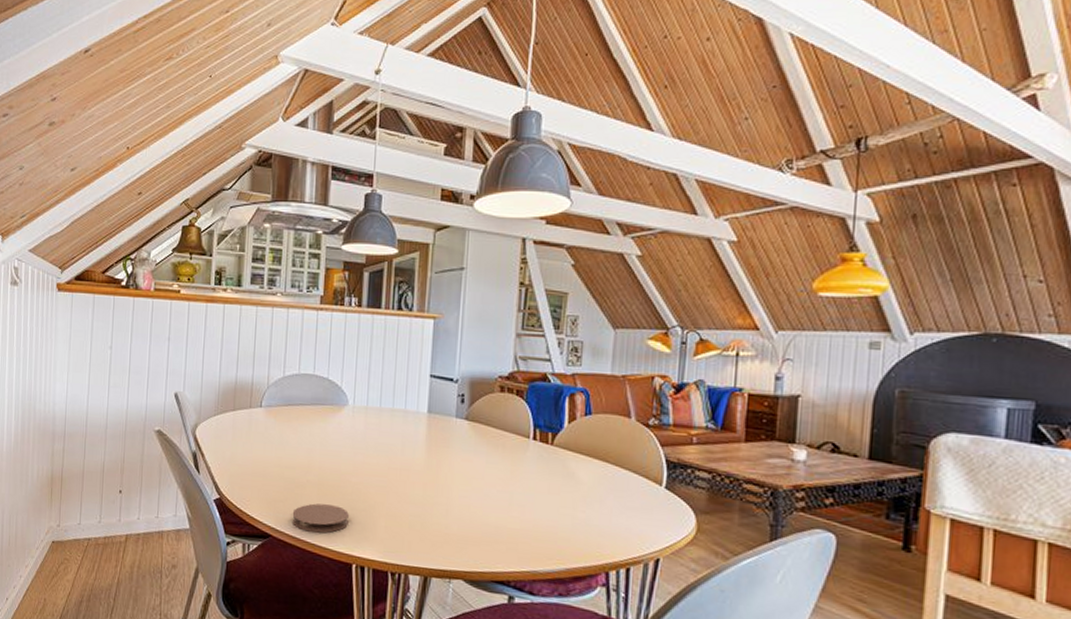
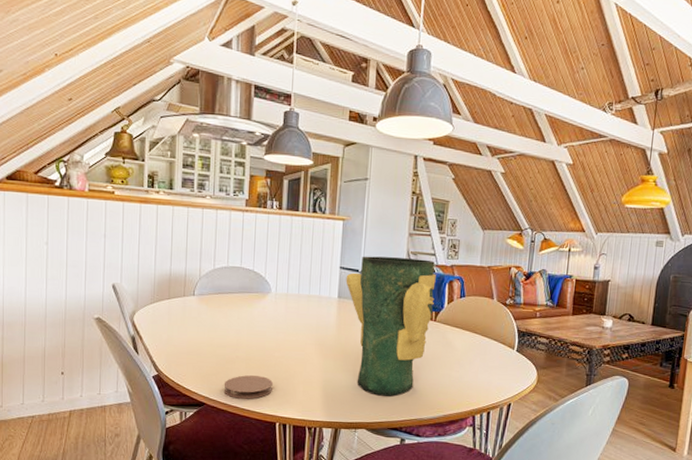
vase: none [437,361,553,540] -> present [346,256,436,397]

